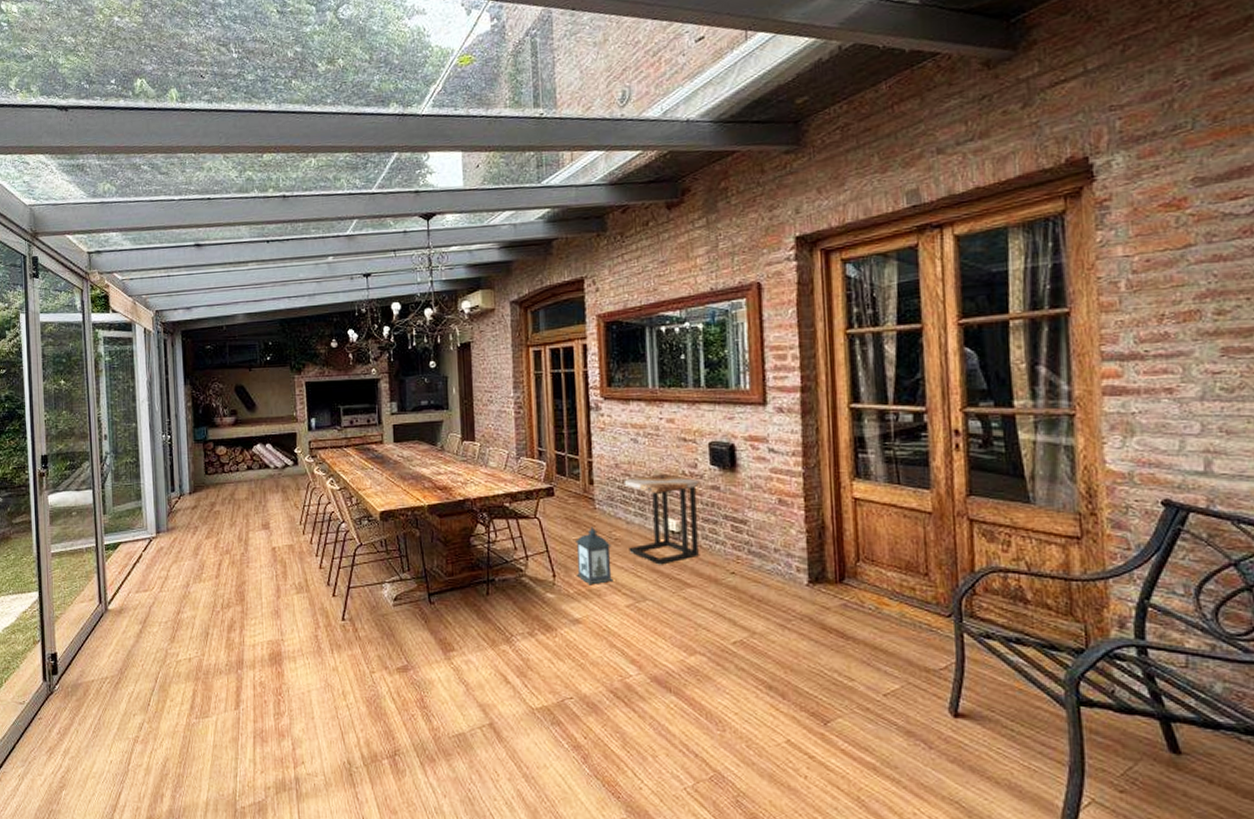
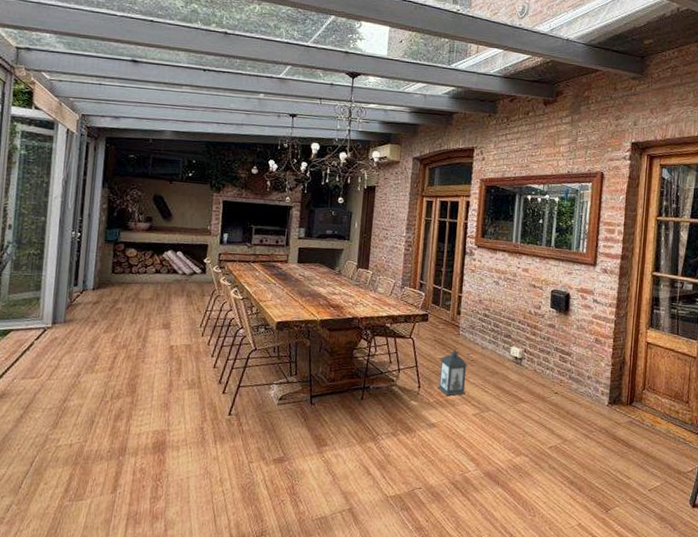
side table: present [624,474,700,565] -> none [481,311,541,383]

